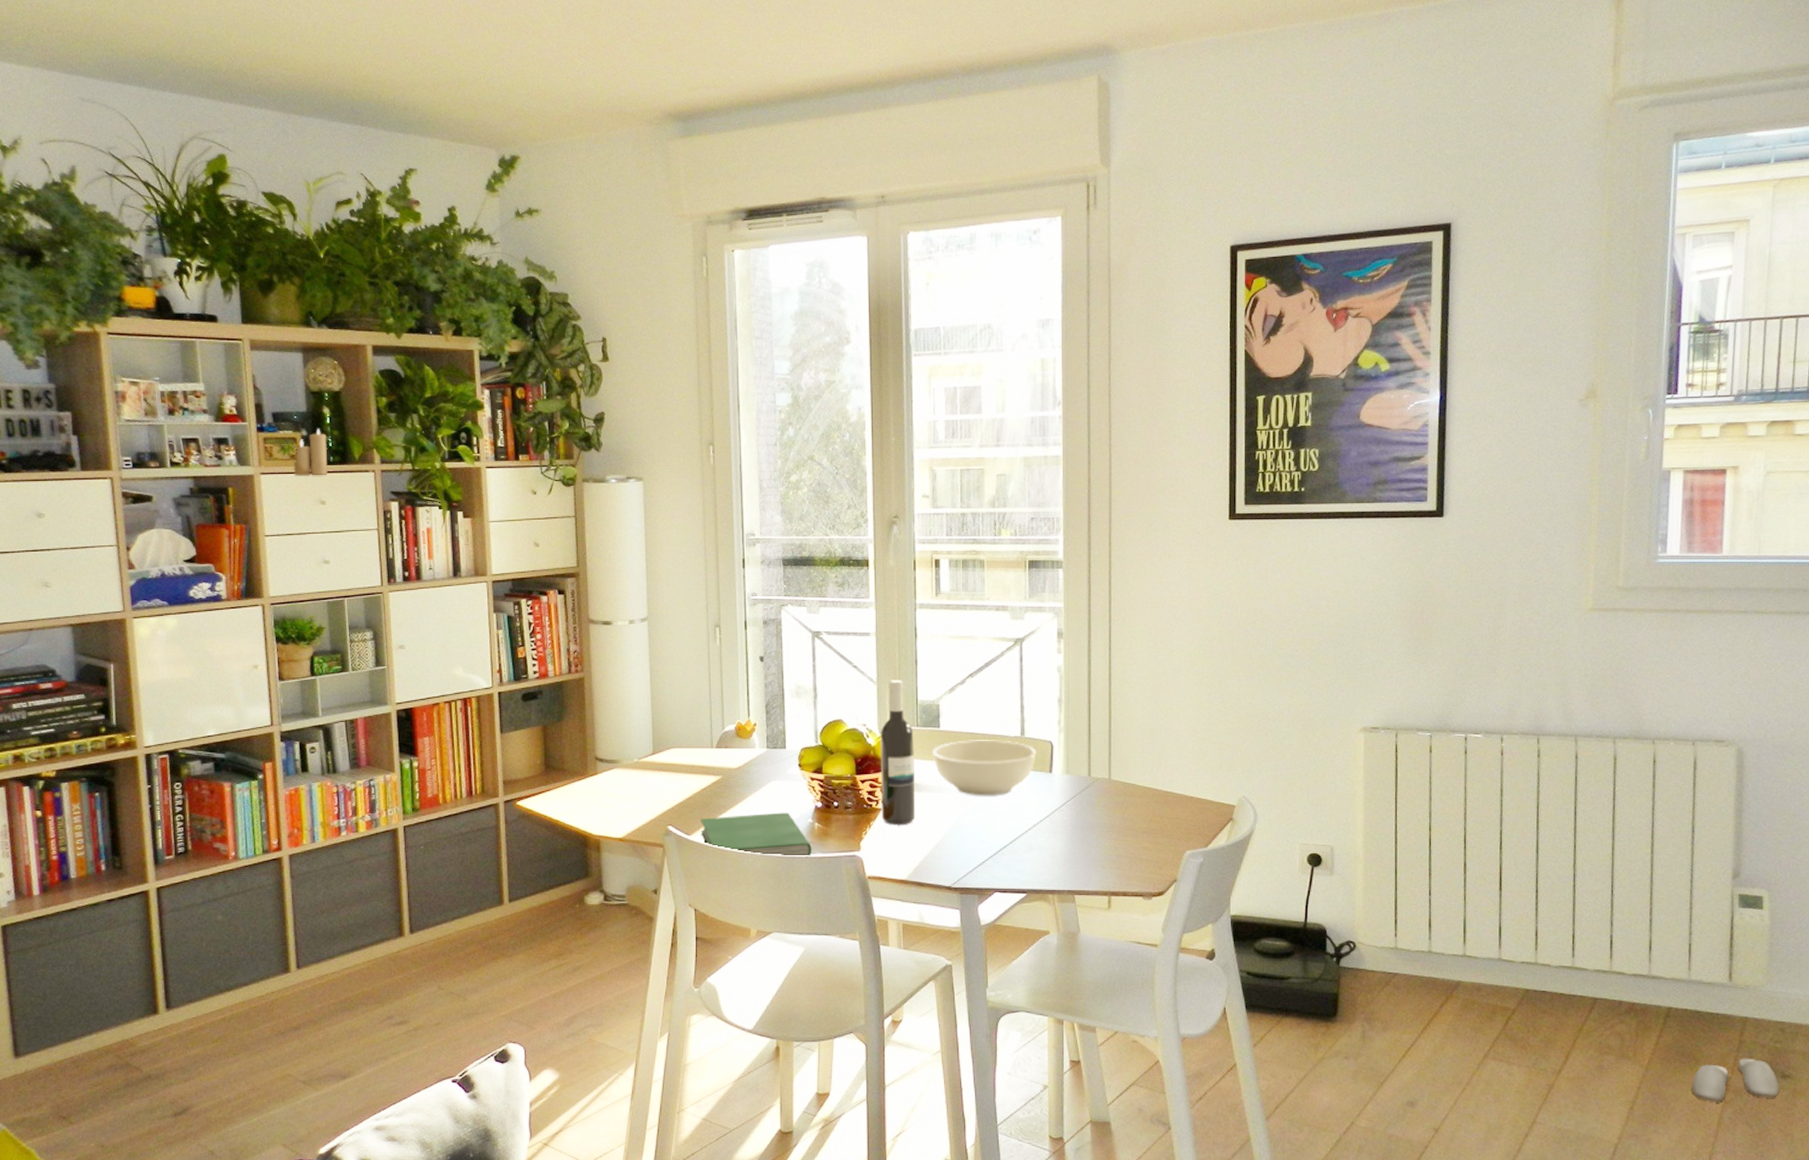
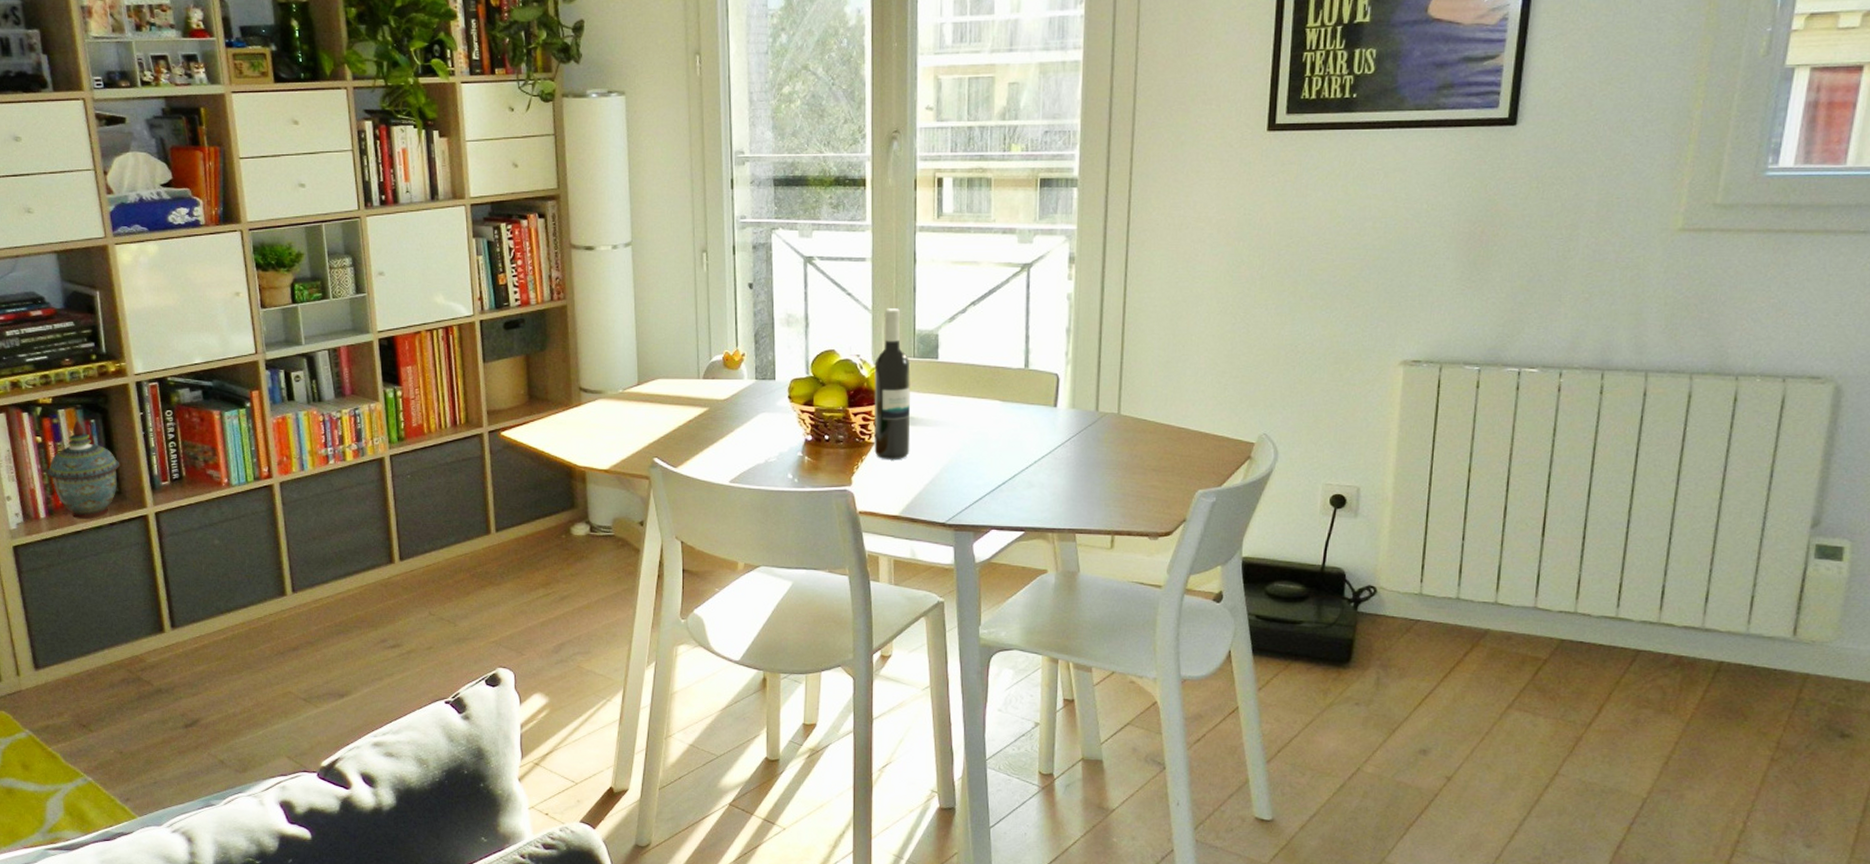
decorative jar: none [44,794,123,896] -> present [46,420,120,519]
candle: present [293,428,328,476] -> none [263,43,299,95]
hardcover book: present [701,812,812,858] -> none [687,445,801,492]
bowl: present [931,740,1037,796] -> none [928,372,1041,431]
slippers: present [1691,1058,1780,1102] -> none [1736,715,1836,760]

